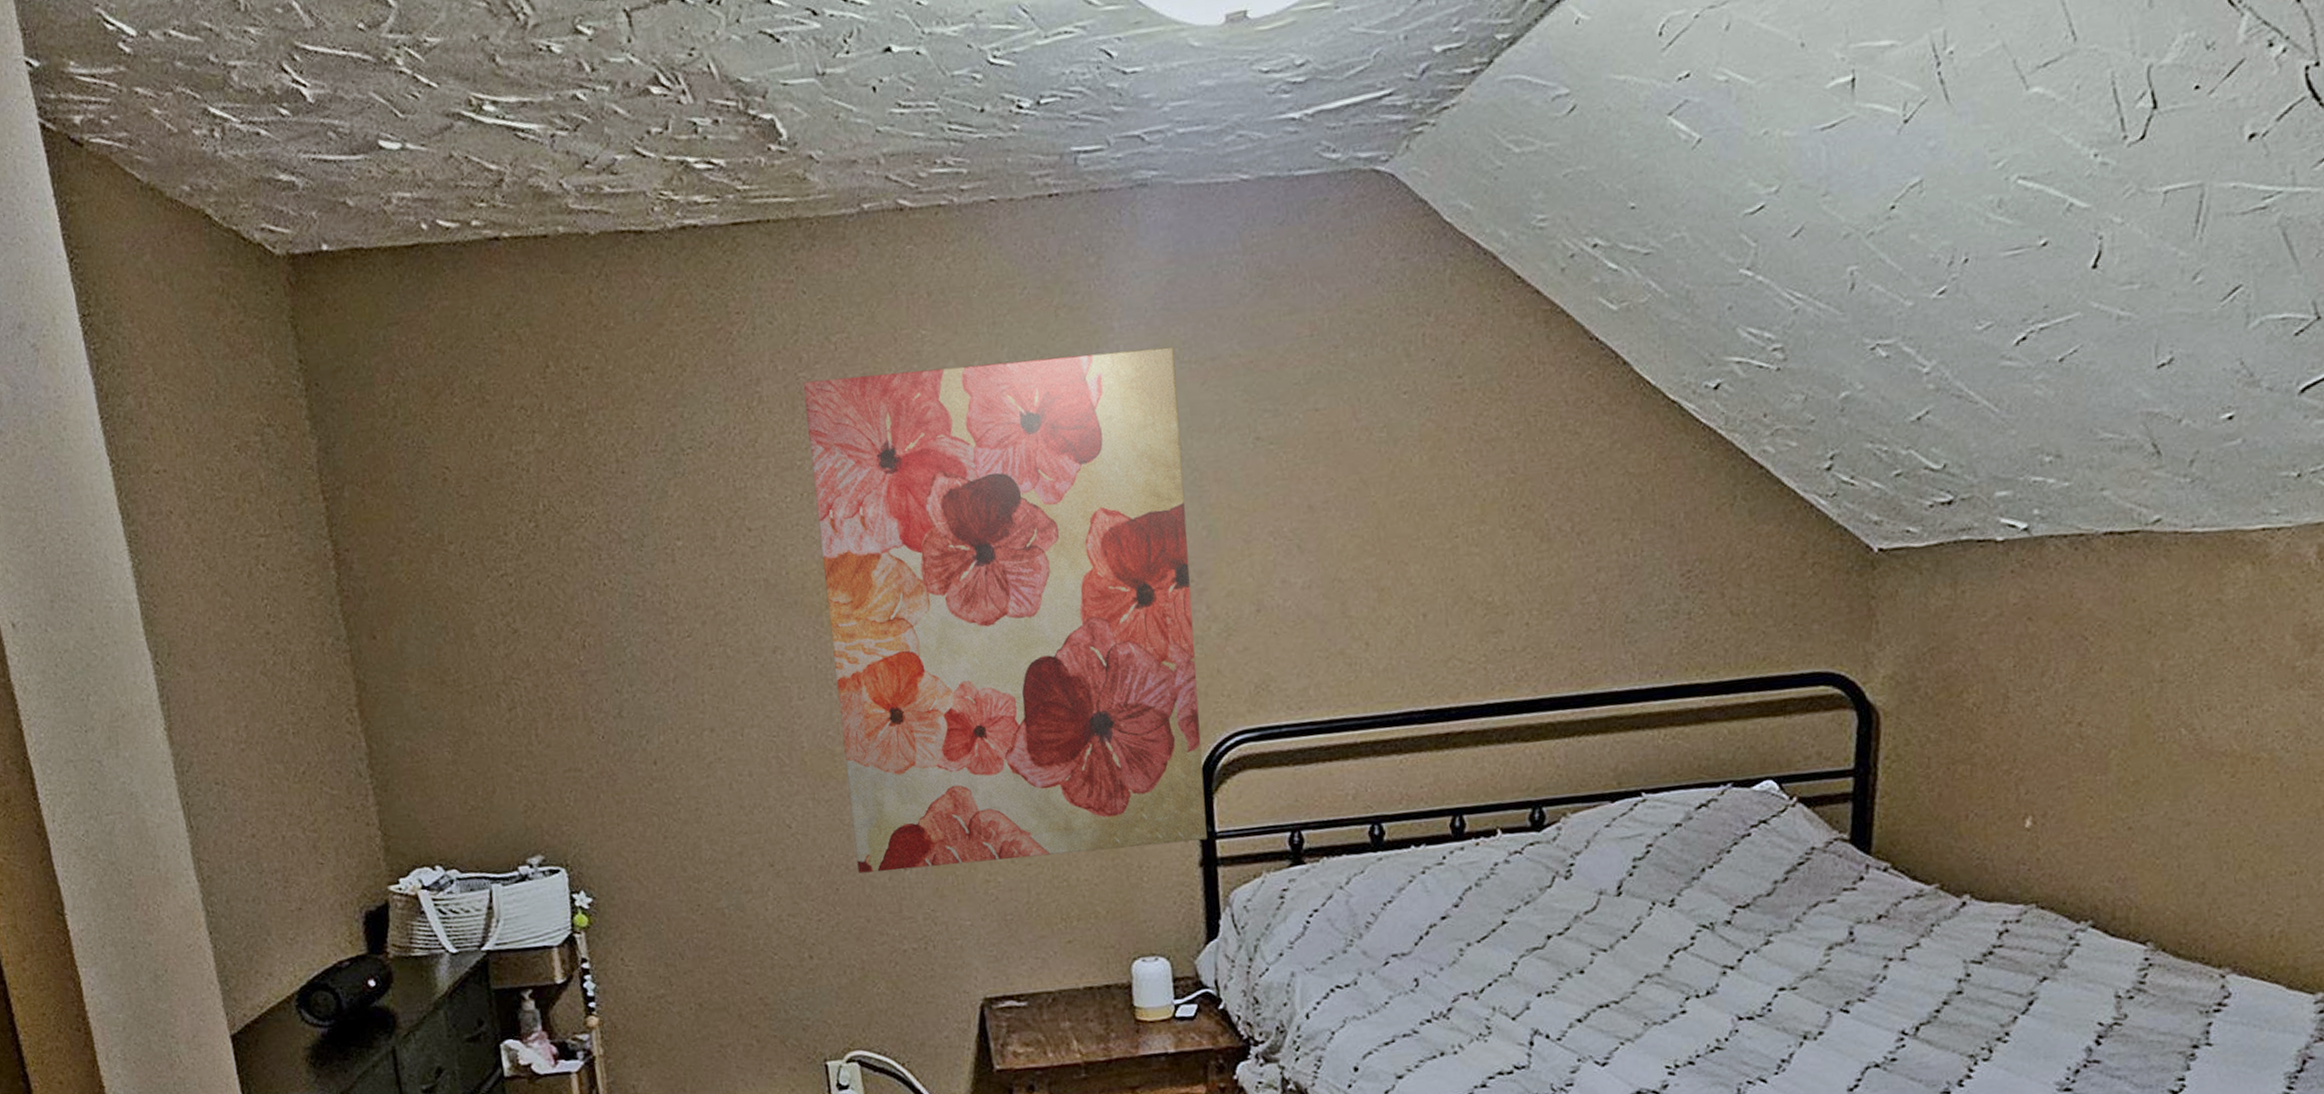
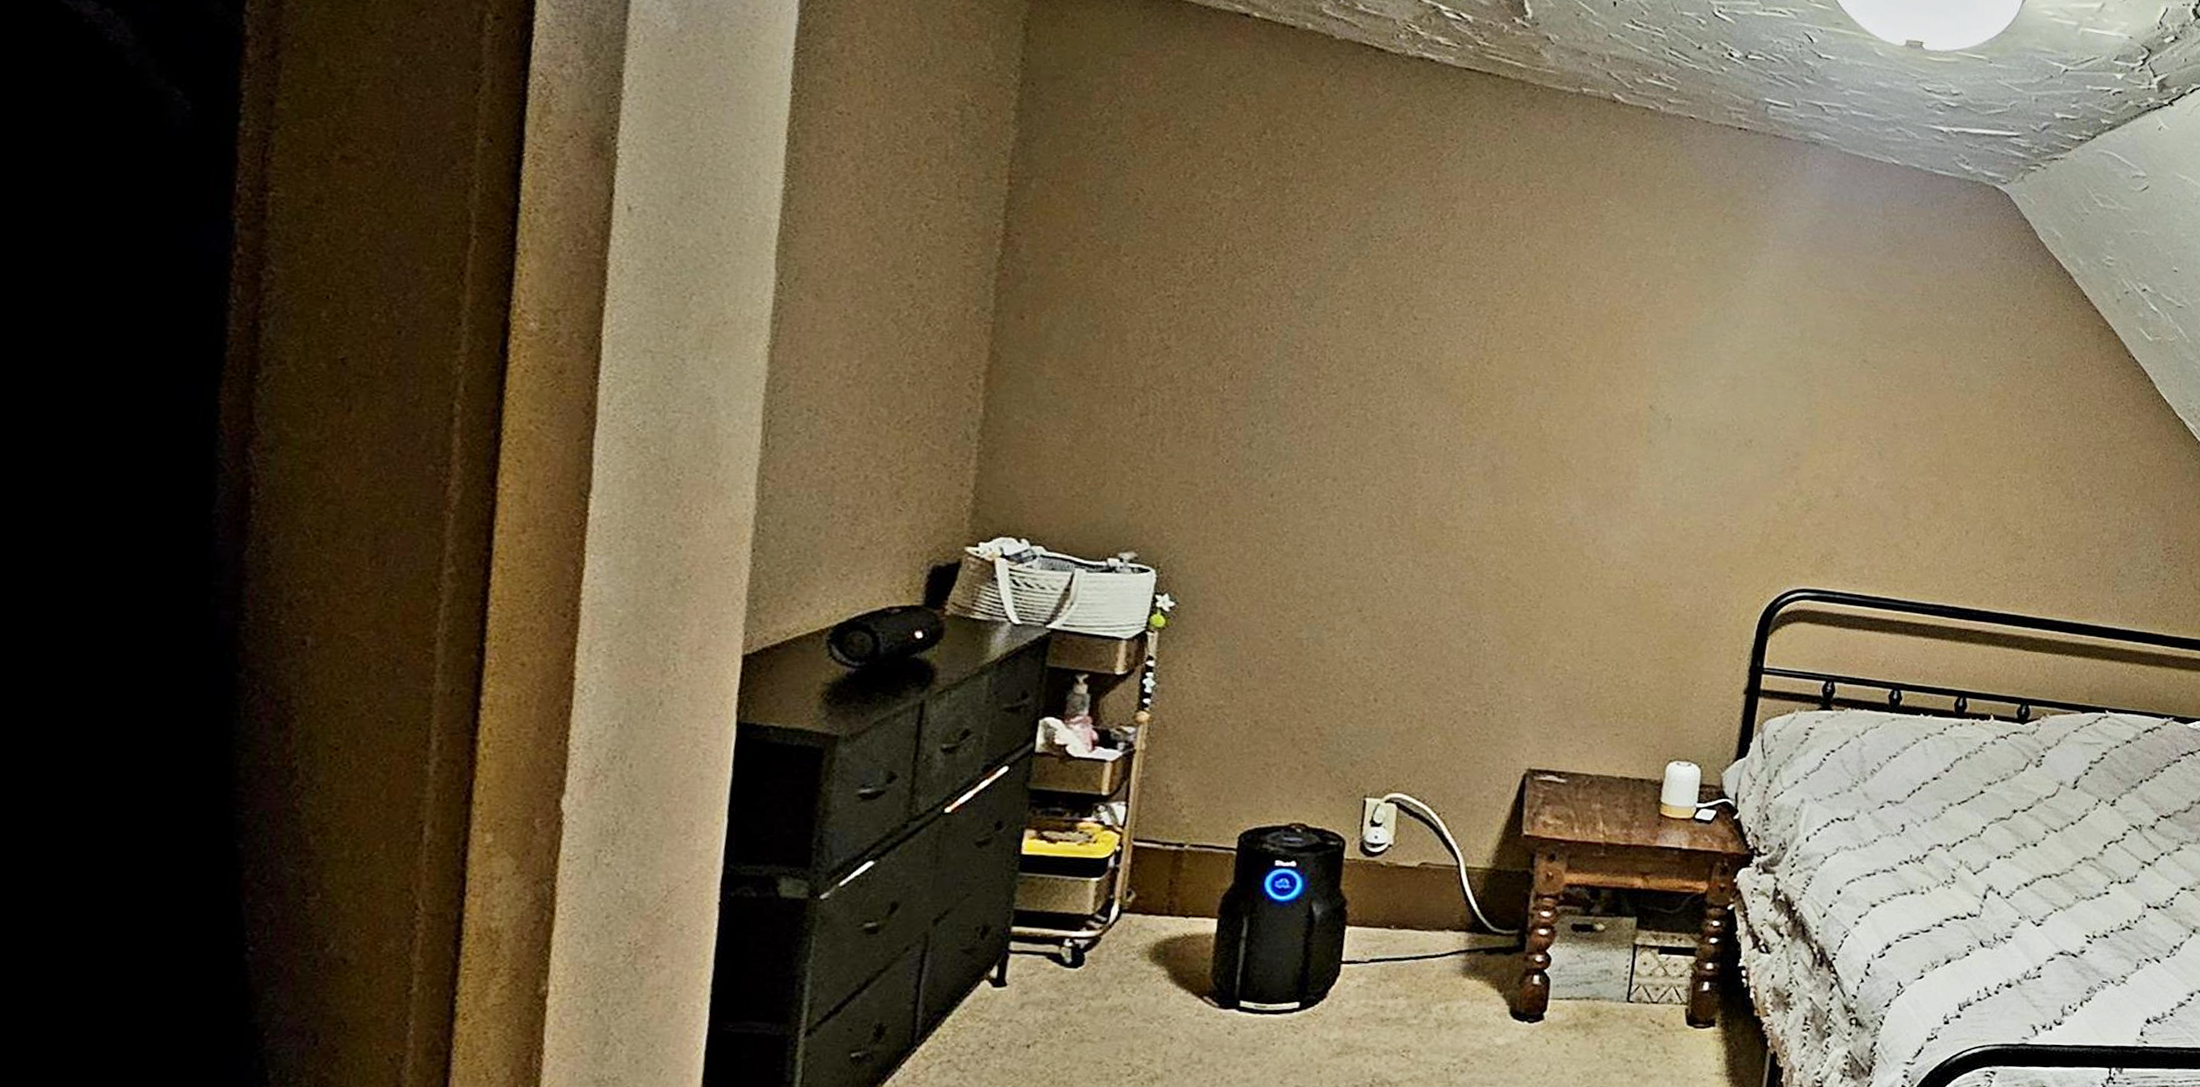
wall art: present [802,346,1207,873] -> none [1440,212,1814,673]

